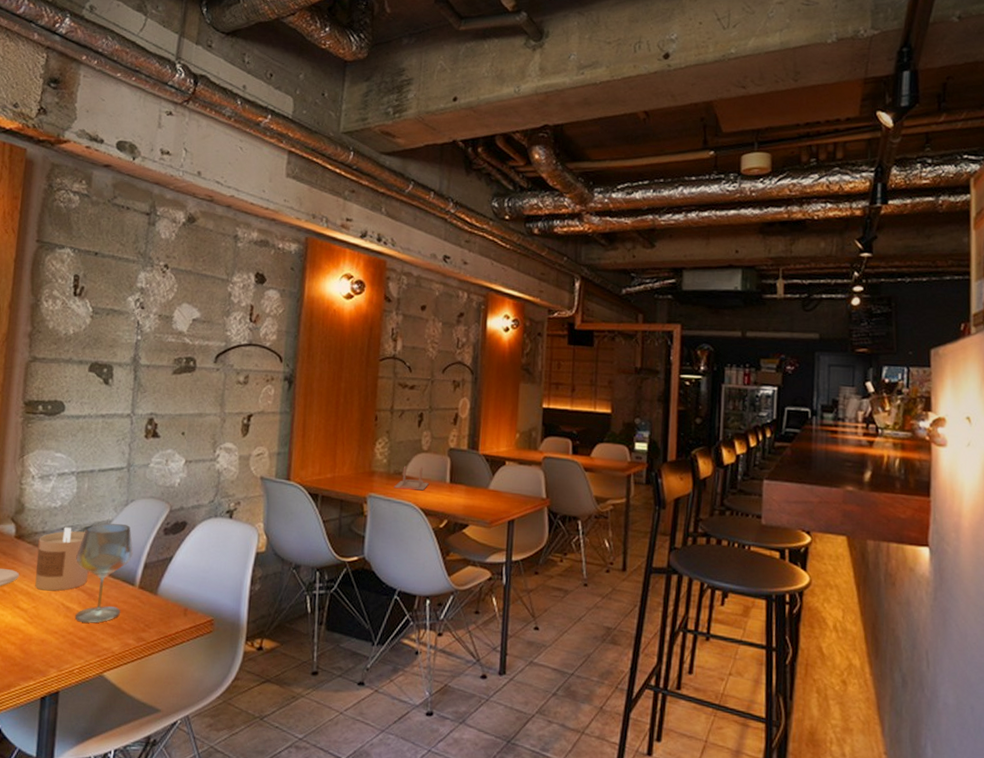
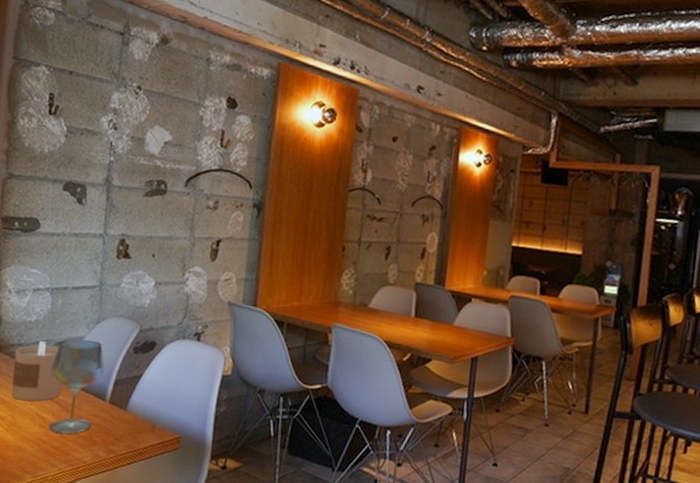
napkin holder: present [393,466,430,491] -> none [358,298,395,324]

